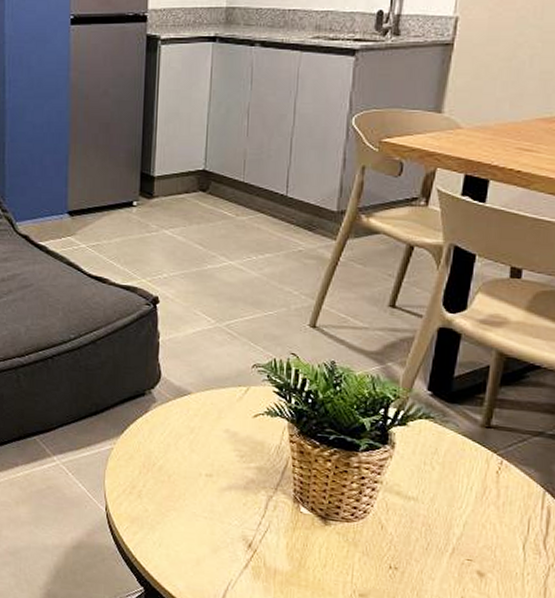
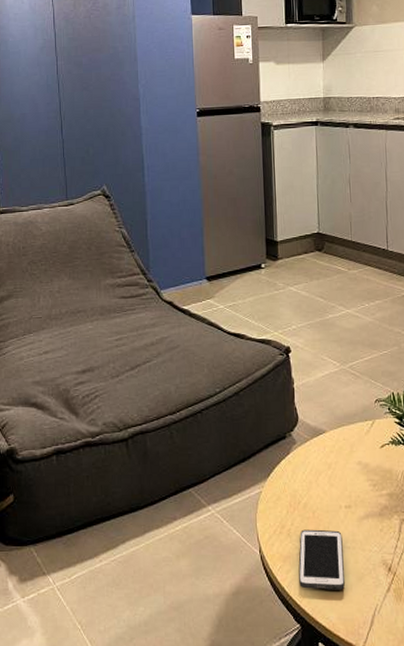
cell phone: none [146,493,199,560] -> present [298,529,345,590]

